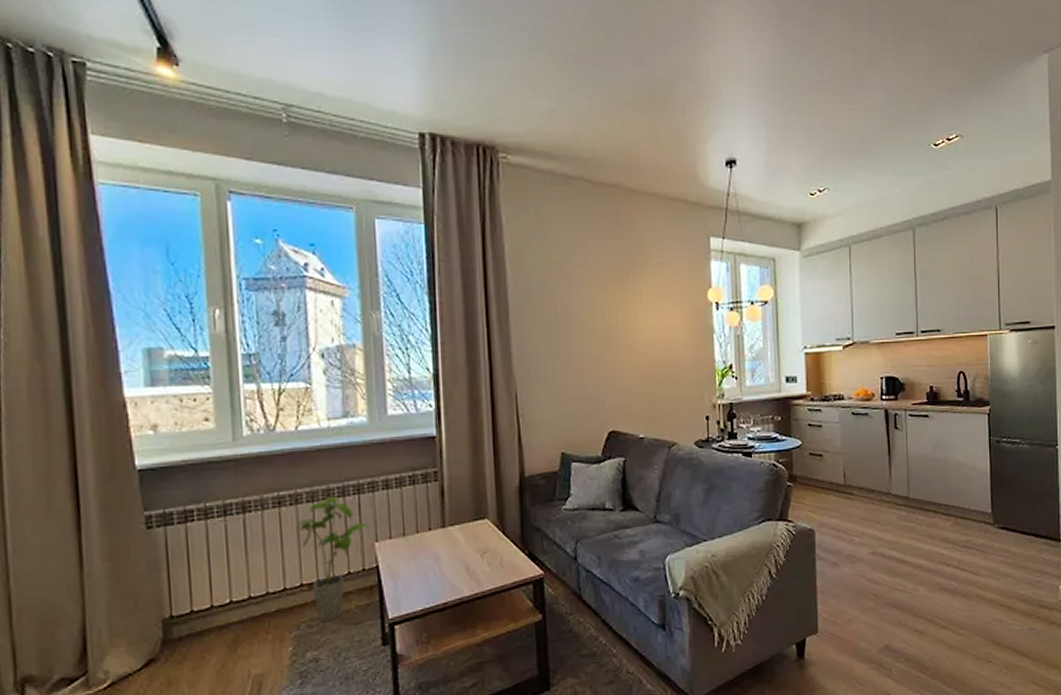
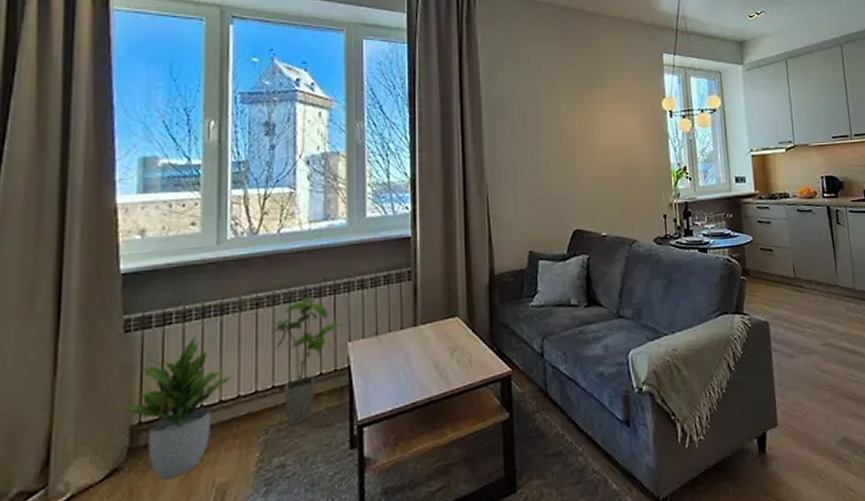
potted plant: none [152,535,261,669] -> present [122,337,233,479]

